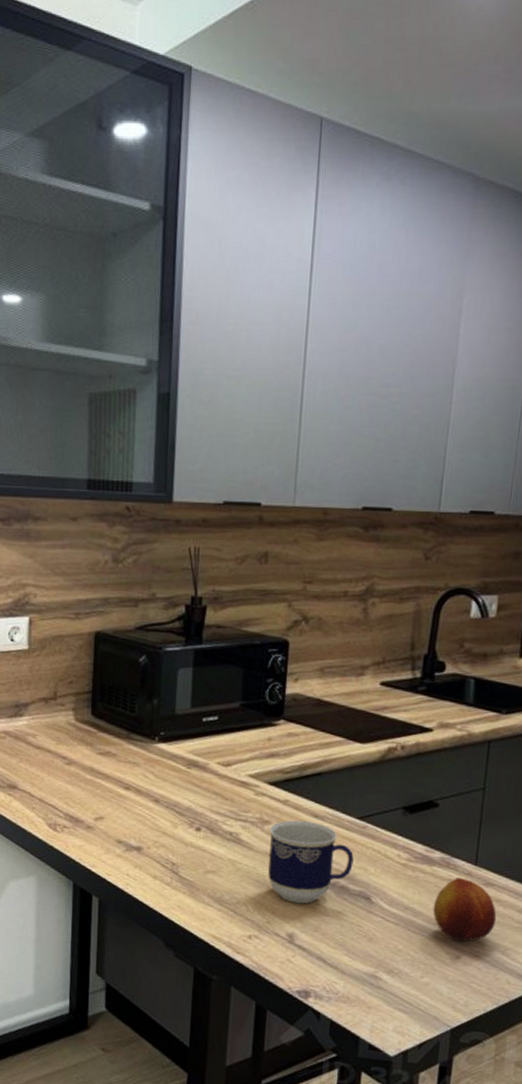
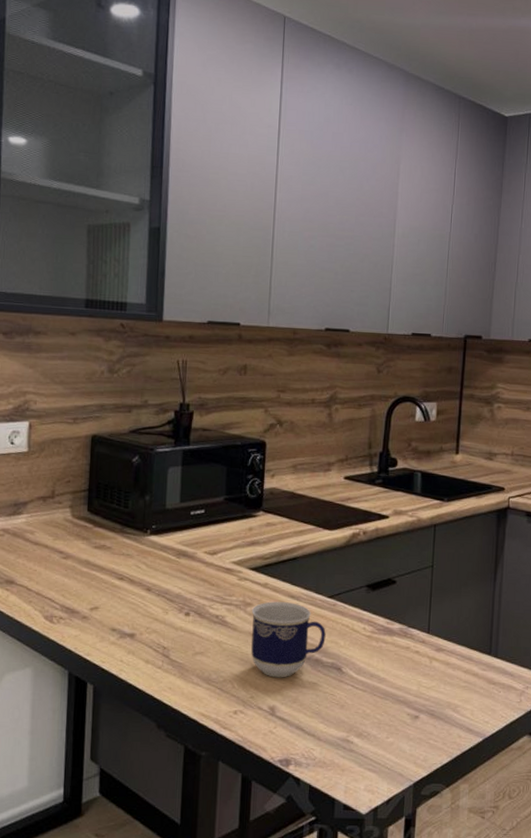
fruit: present [433,878,497,942] -> none [394,646,448,703]

